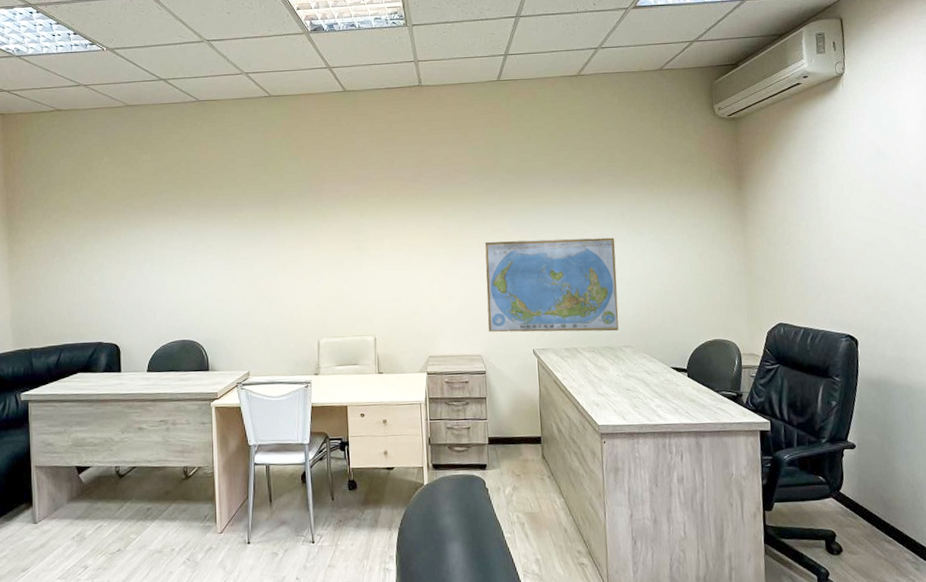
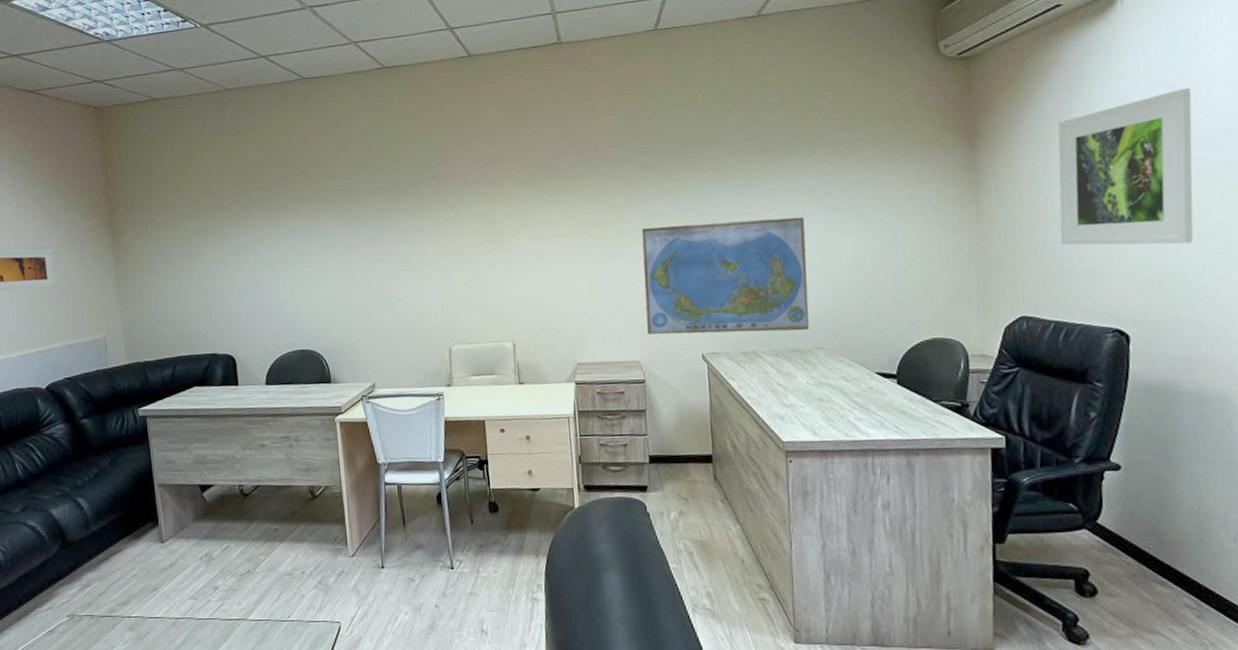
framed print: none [801,151,899,270] -> present [1057,87,1193,246]

